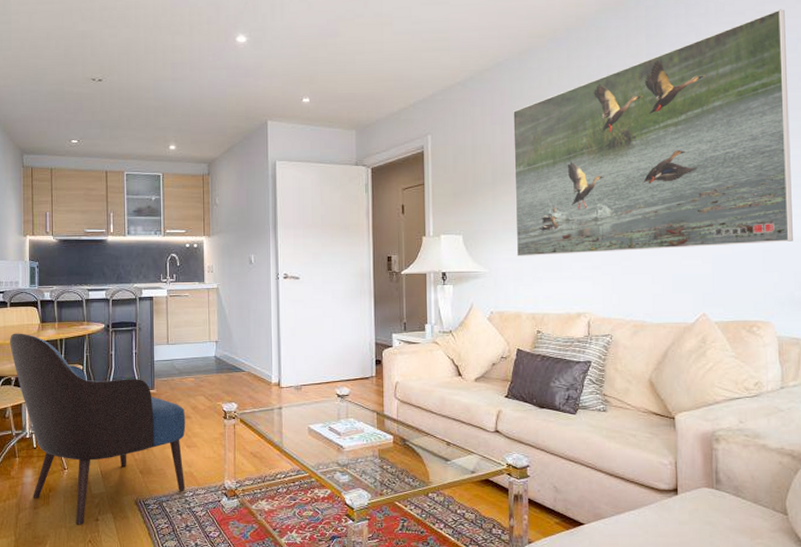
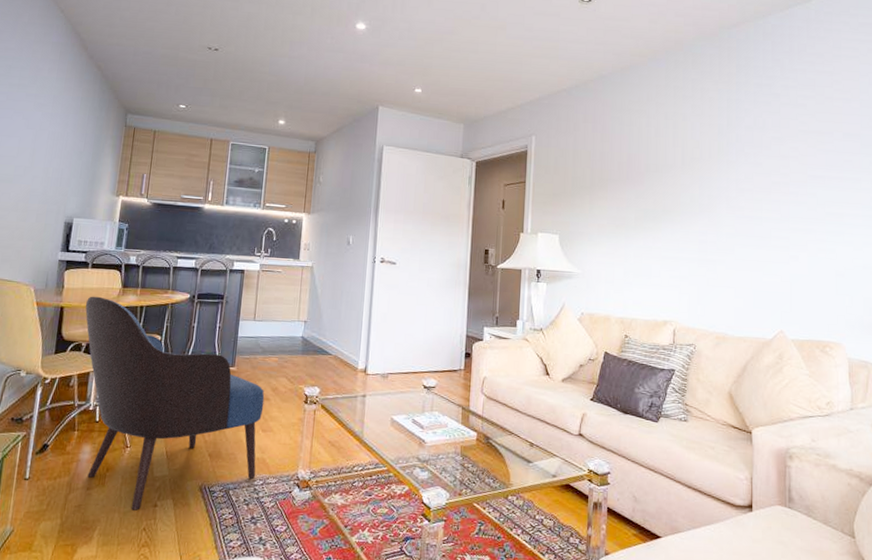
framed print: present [513,9,793,256] -> none [609,55,863,268]

